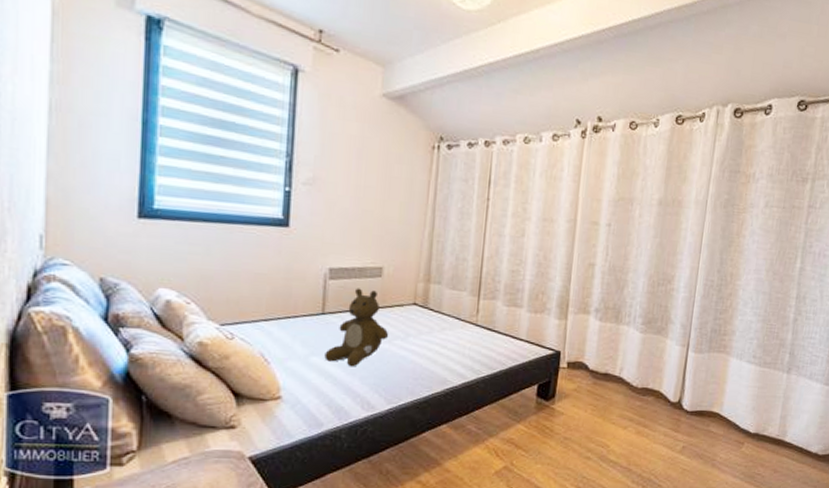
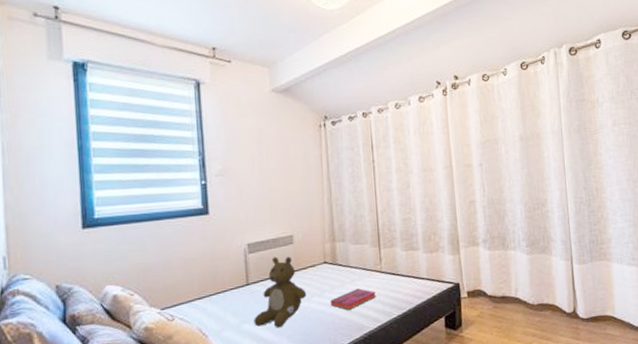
hardback book: none [413,338,466,360] -> present [330,288,376,310]

